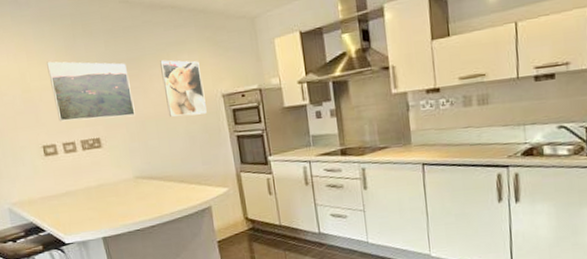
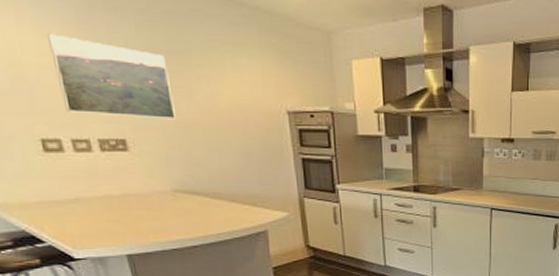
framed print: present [160,60,207,117] -> none [211,60,268,130]

